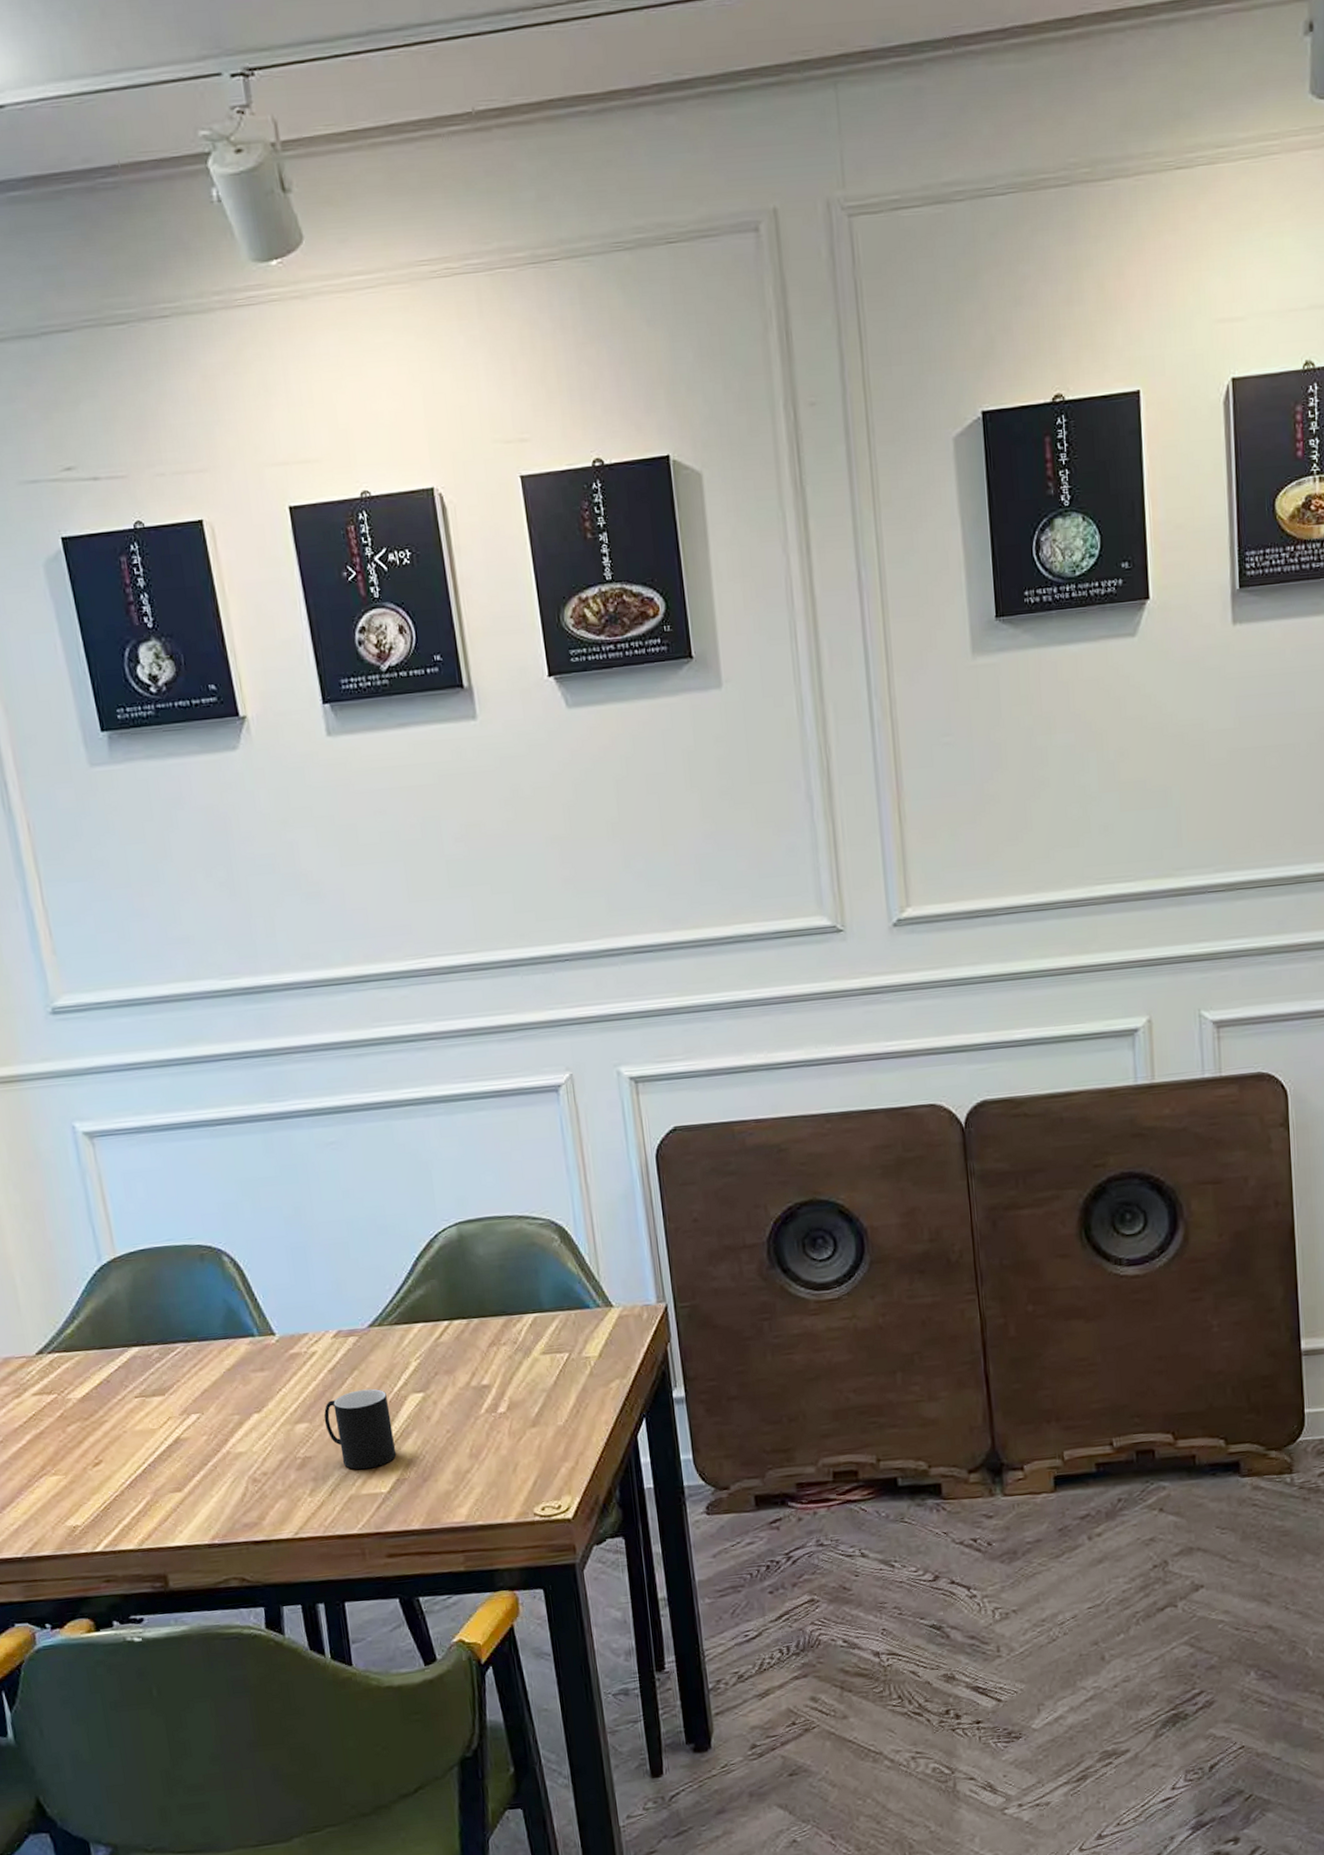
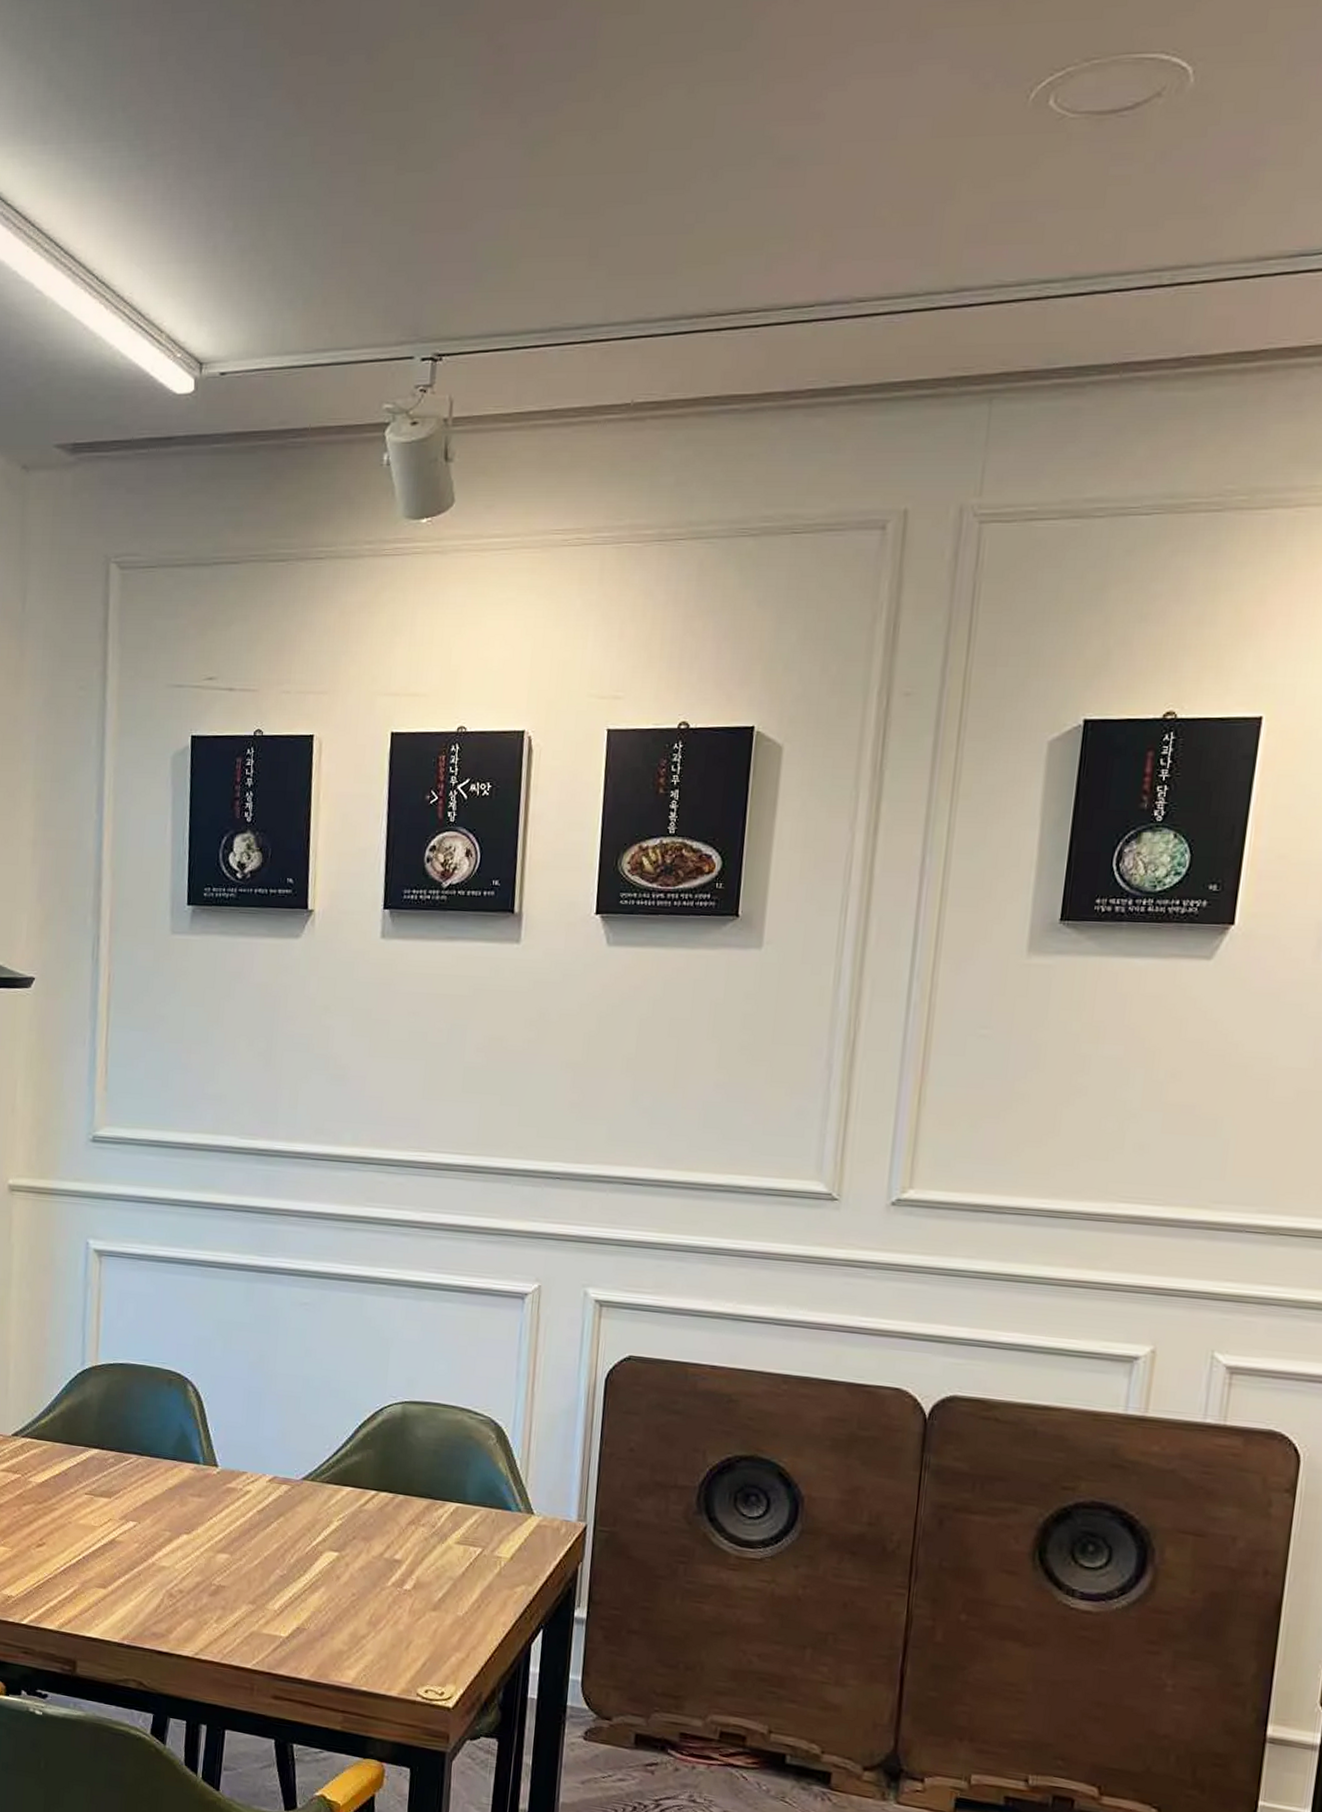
cup: present [324,1388,397,1470] -> none [243,1535,305,1612]

